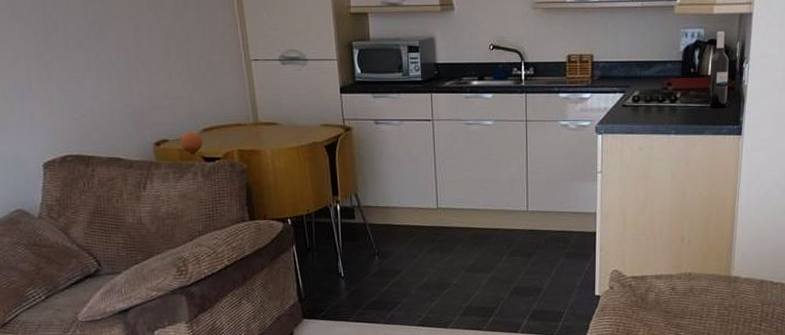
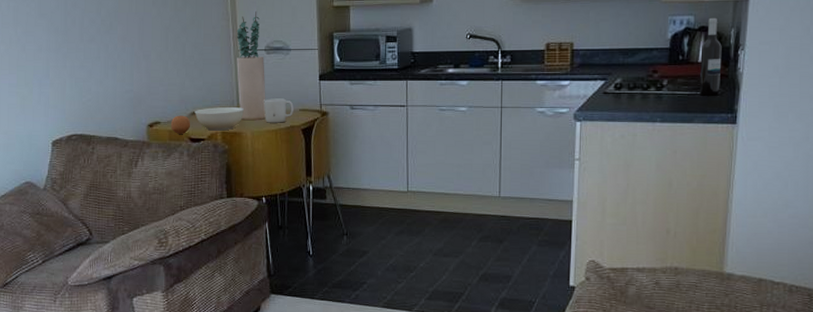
bowl: none [206,123,262,149] -> present [194,107,245,131]
vase: none [246,17,285,138] -> present [236,11,266,121]
mug: none [282,113,315,140] -> present [264,98,294,123]

